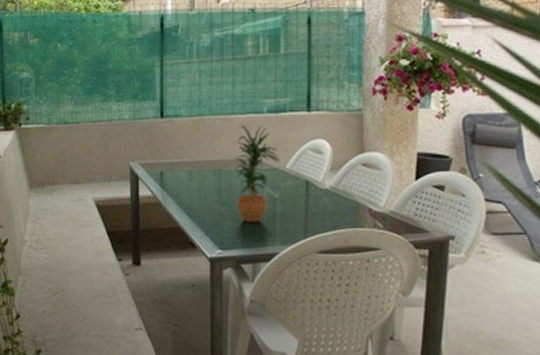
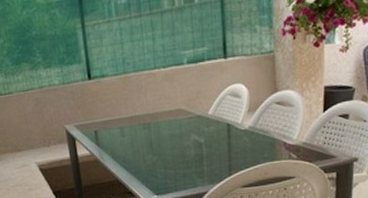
potted plant: present [233,124,281,222] -> none [160,77,204,168]

